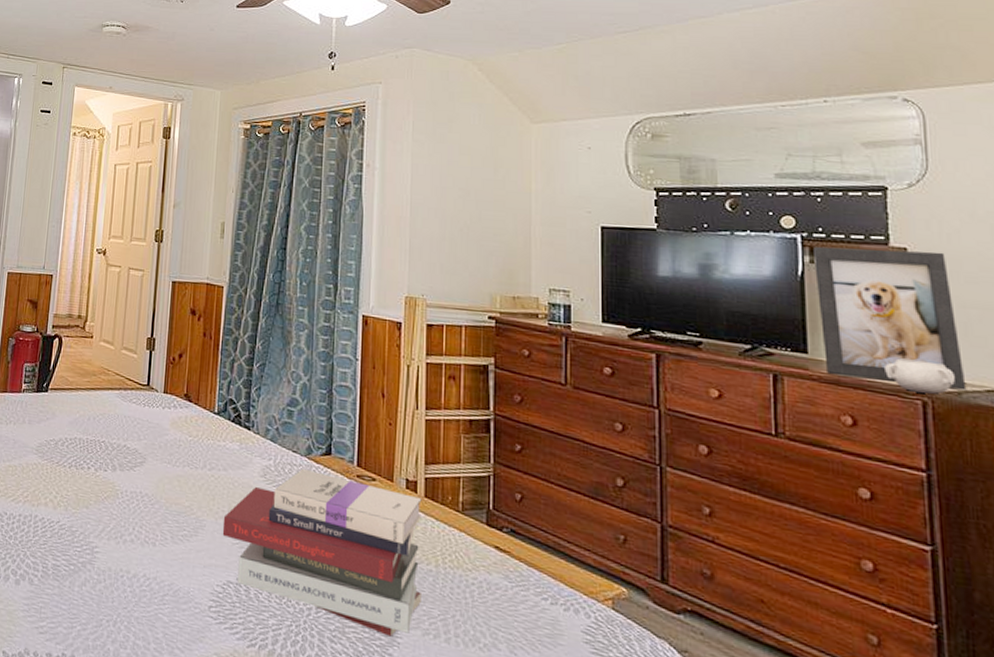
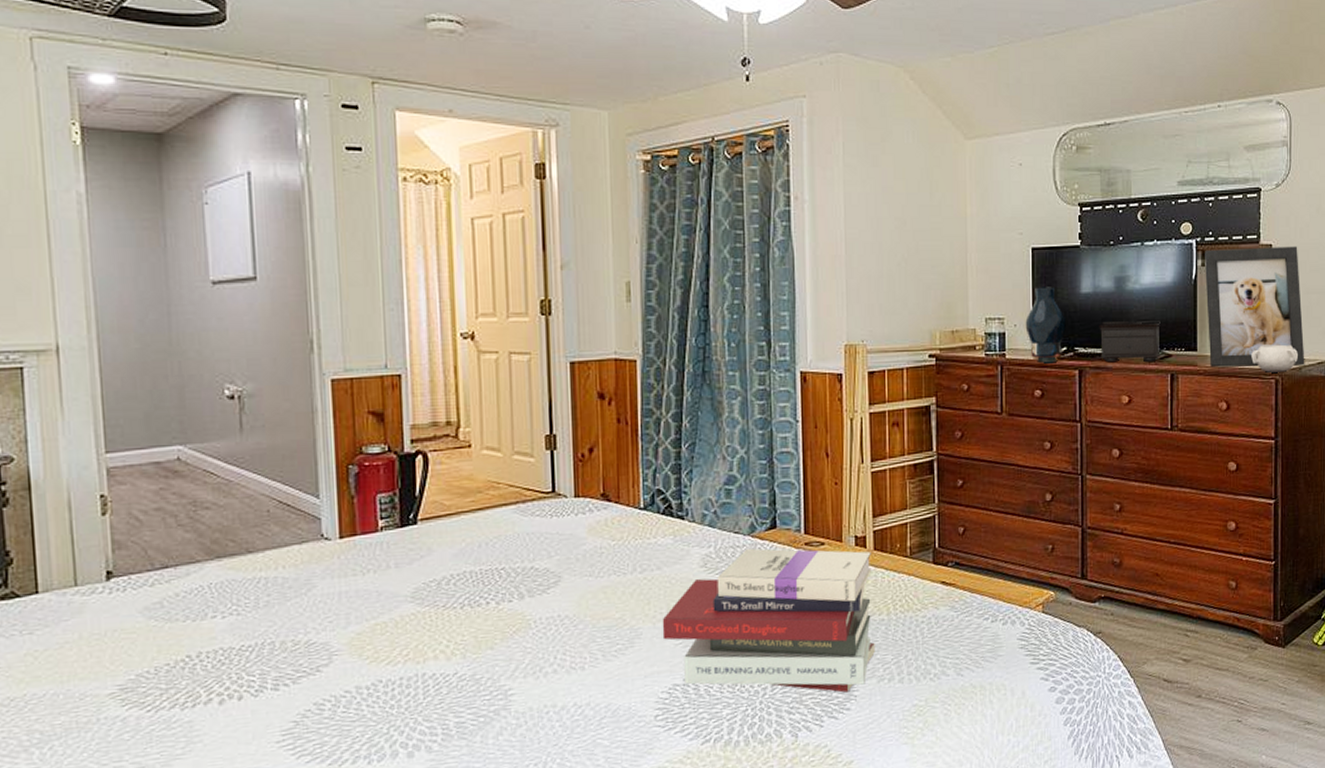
vase: none [593,264,642,343] -> present [1025,286,1067,364]
jewelry box: none [680,308,758,359] -> present [1099,321,1160,363]

